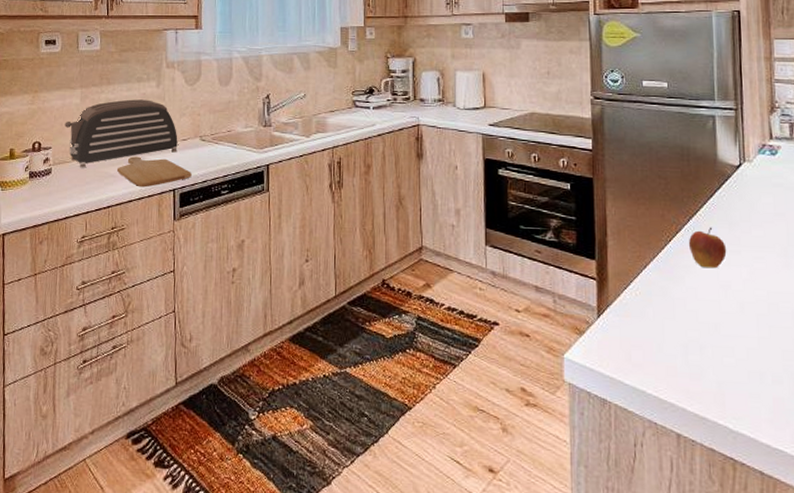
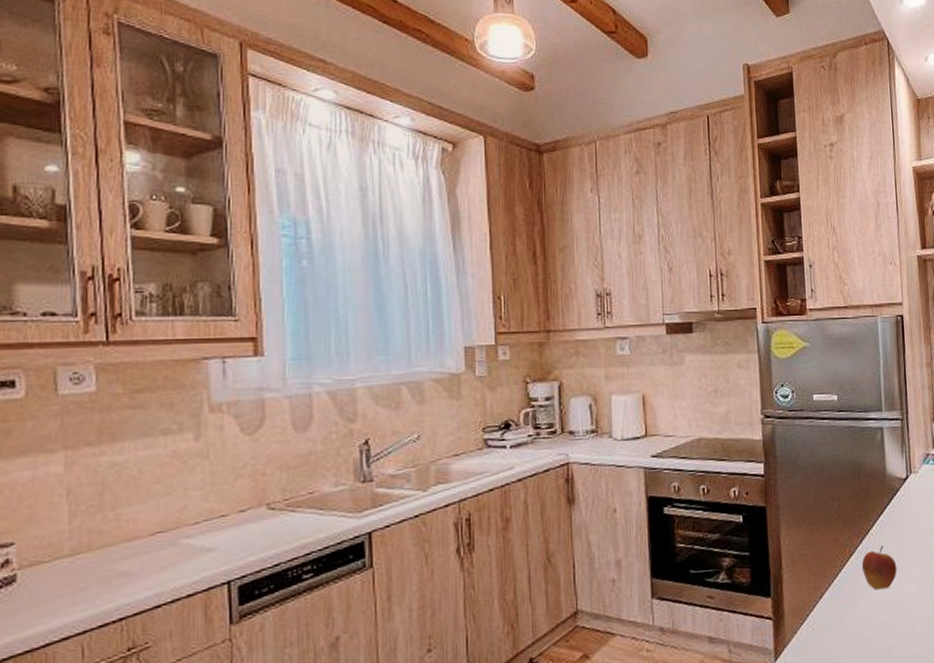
toaster: present [65,99,178,168] -> none [37,459,232,568]
chopping board: present [116,156,192,188] -> none [132,540,256,585]

